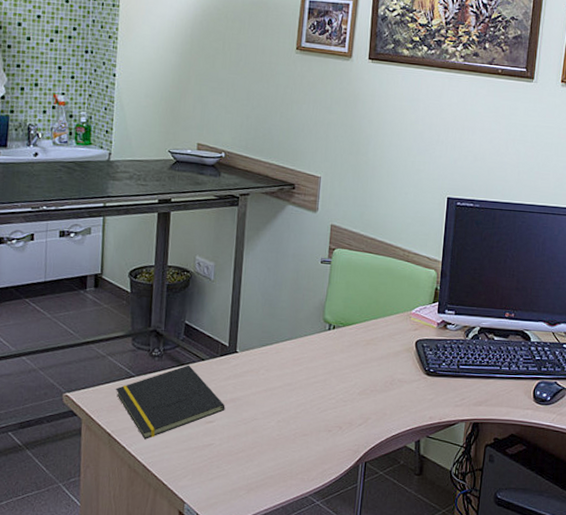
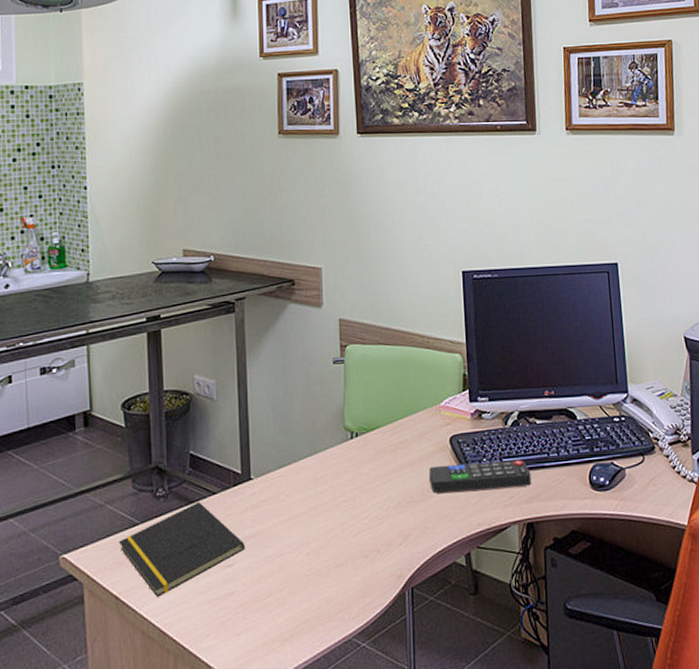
remote control: none [393,363,483,392] -> present [429,459,532,493]

